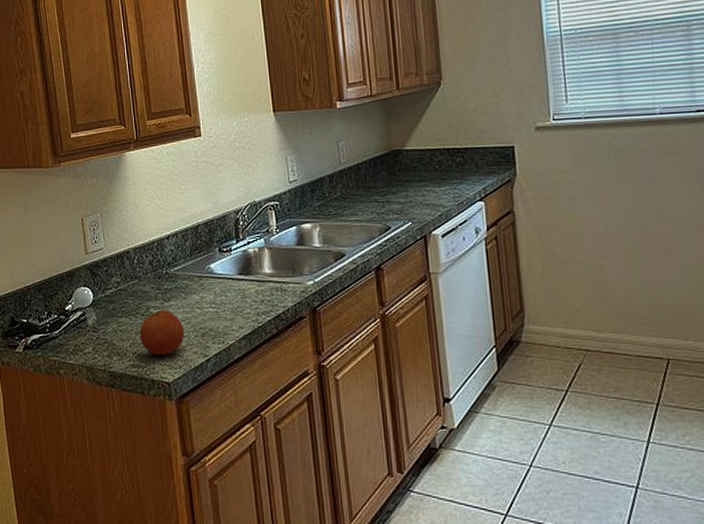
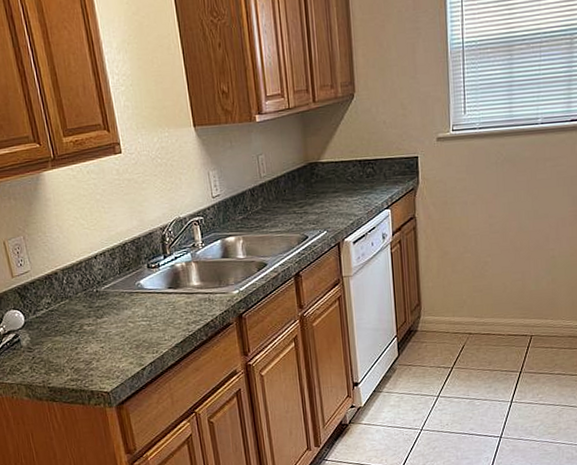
fruit: present [139,310,185,355] -> none [75,326,120,368]

